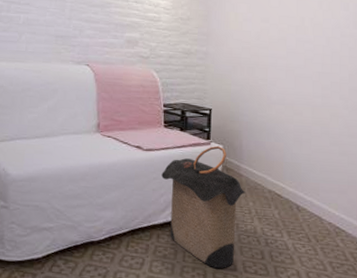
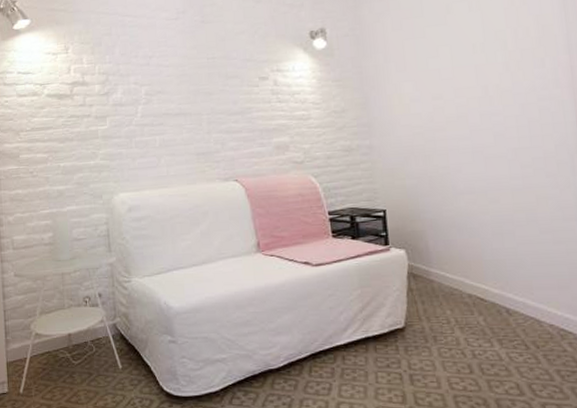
laundry hamper: present [161,145,247,269] -> none [337,250,441,388]

